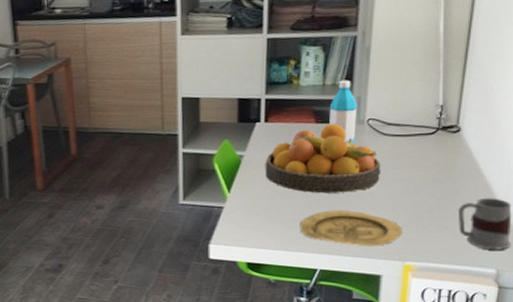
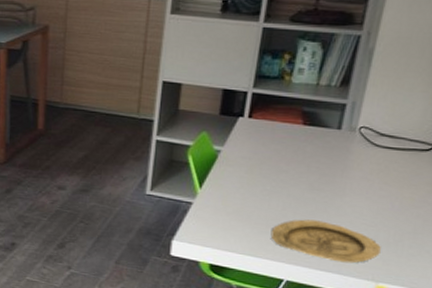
fruit bowl: present [265,123,381,194] -> none [241,127,368,203]
water bottle: present [329,80,357,144] -> none [318,81,351,151]

